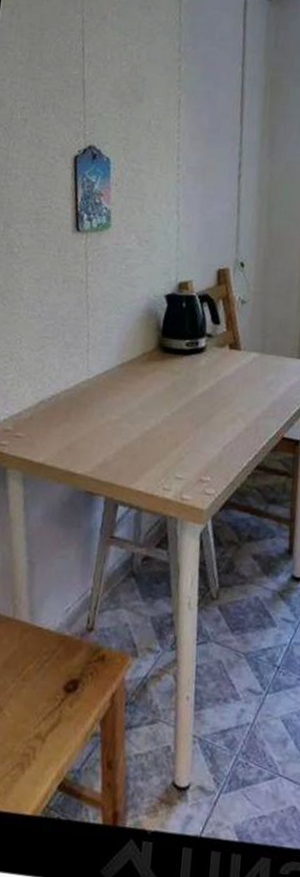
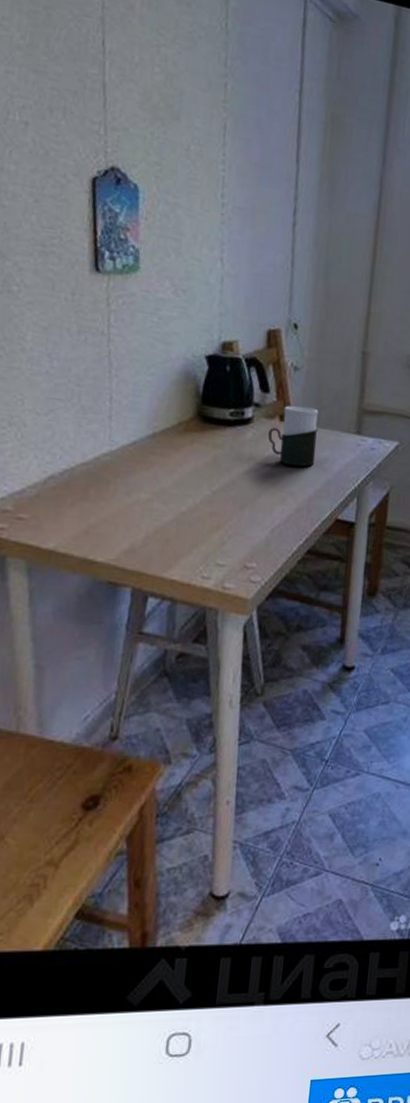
cup: none [219,335,264,390] -> present [268,405,319,467]

